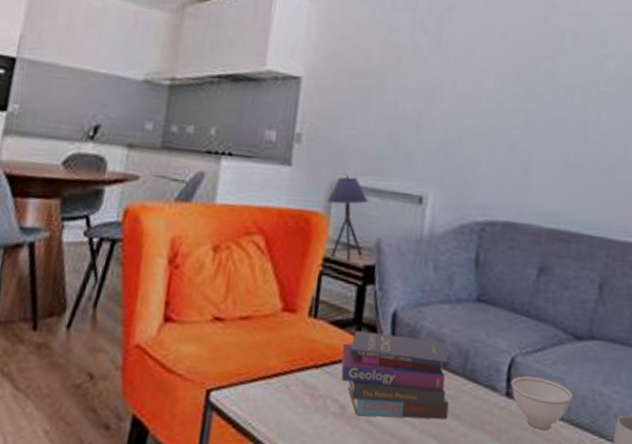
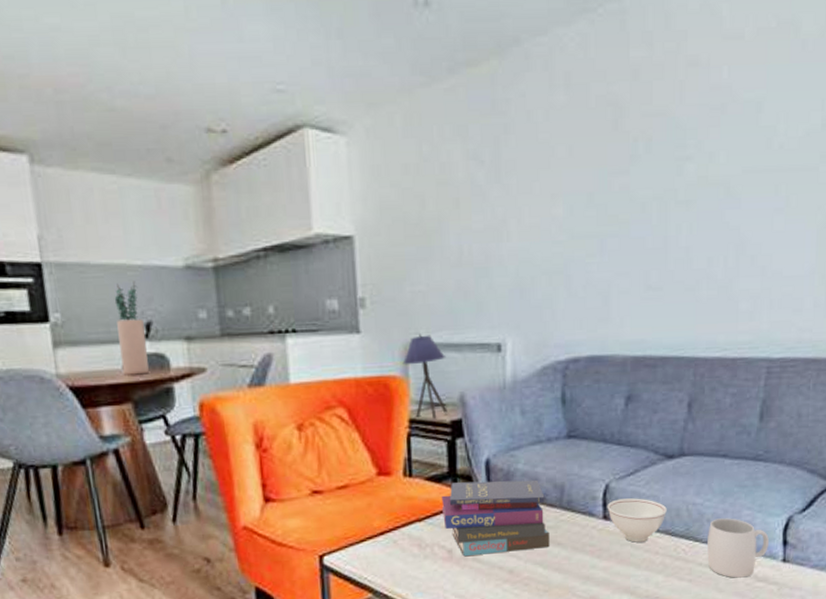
vase: none [60,86,96,174] -> present [114,281,149,375]

